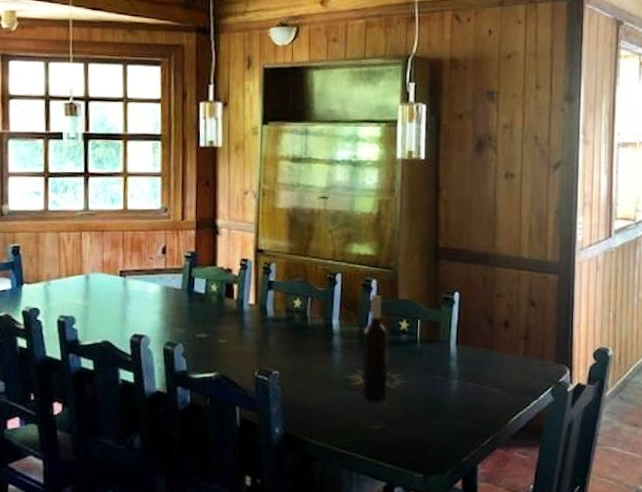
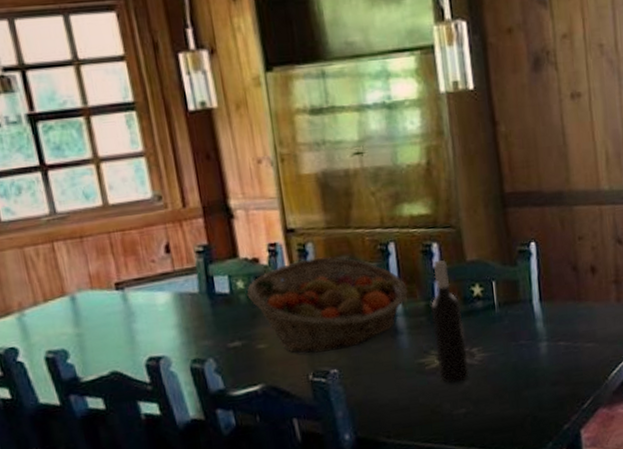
fruit basket: none [218,276,346,355] -> present [246,257,408,354]

